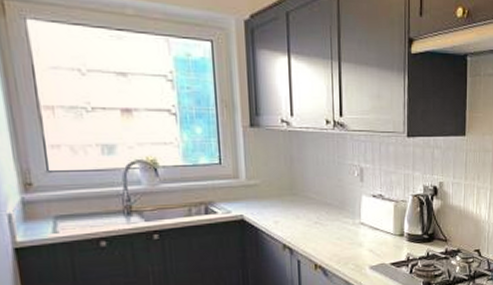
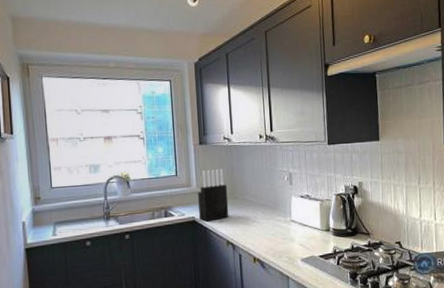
knife block: none [248,158,287,221] -> present [198,168,229,222]

